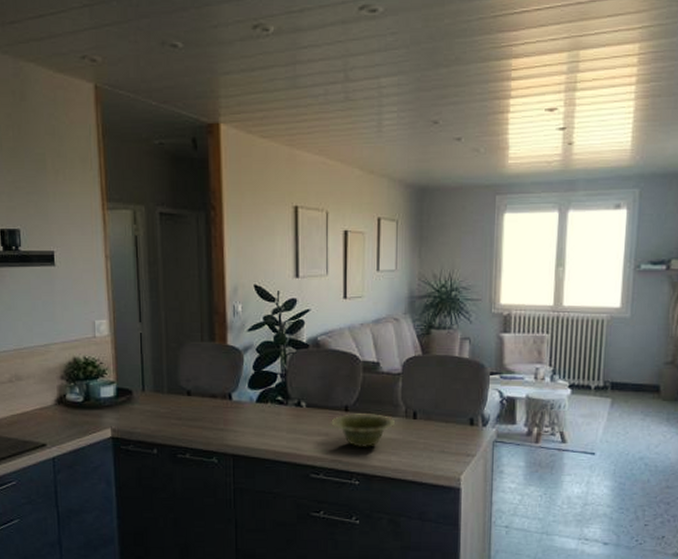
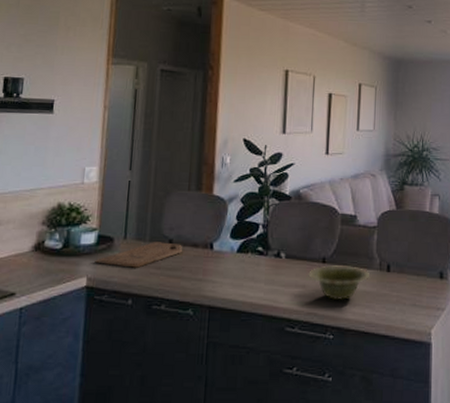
cutting board: none [117,393,201,419] -> present [95,242,182,268]

